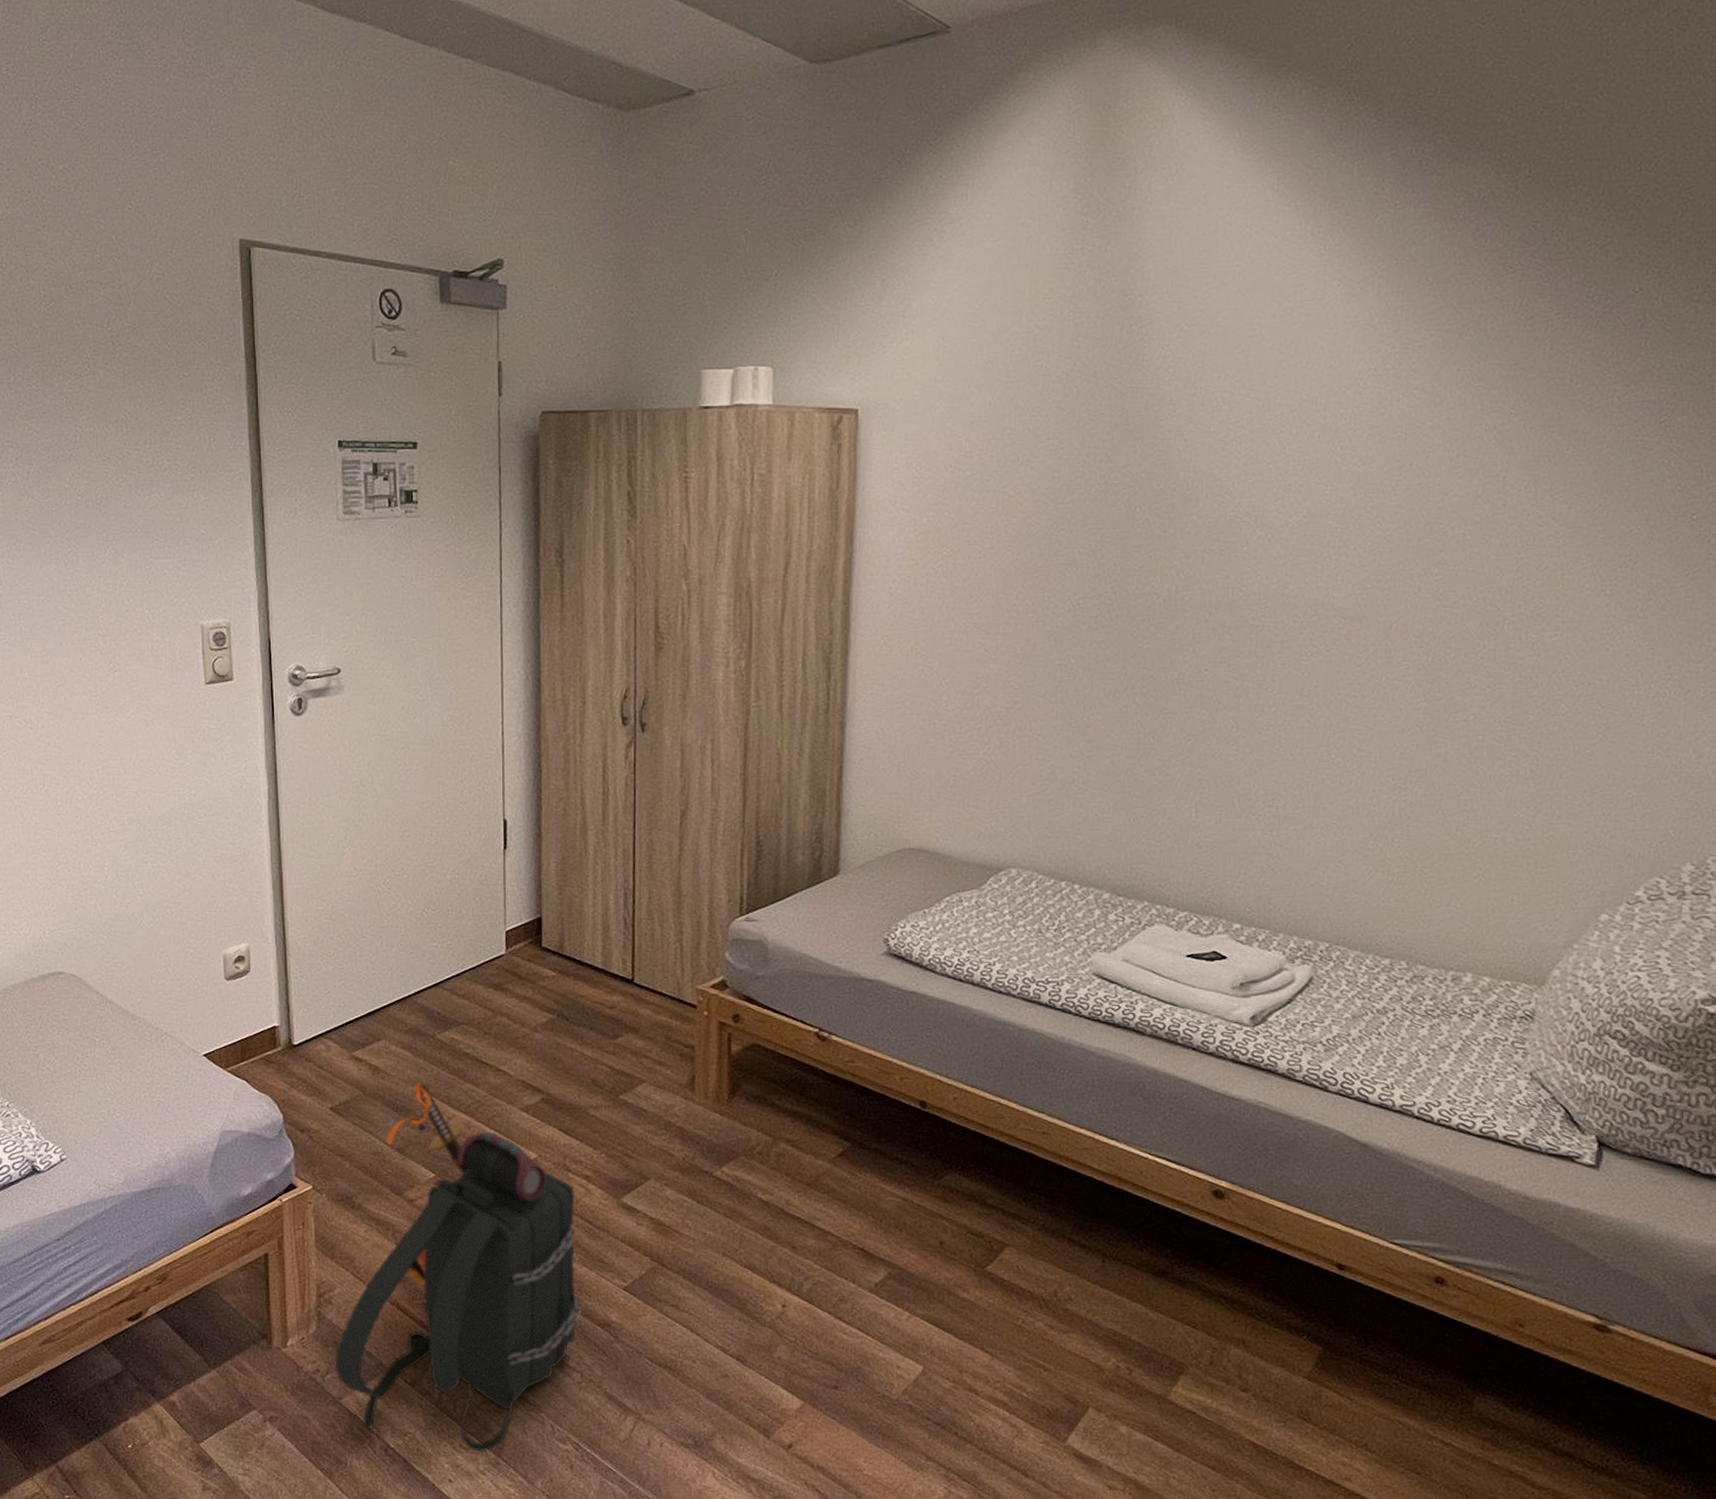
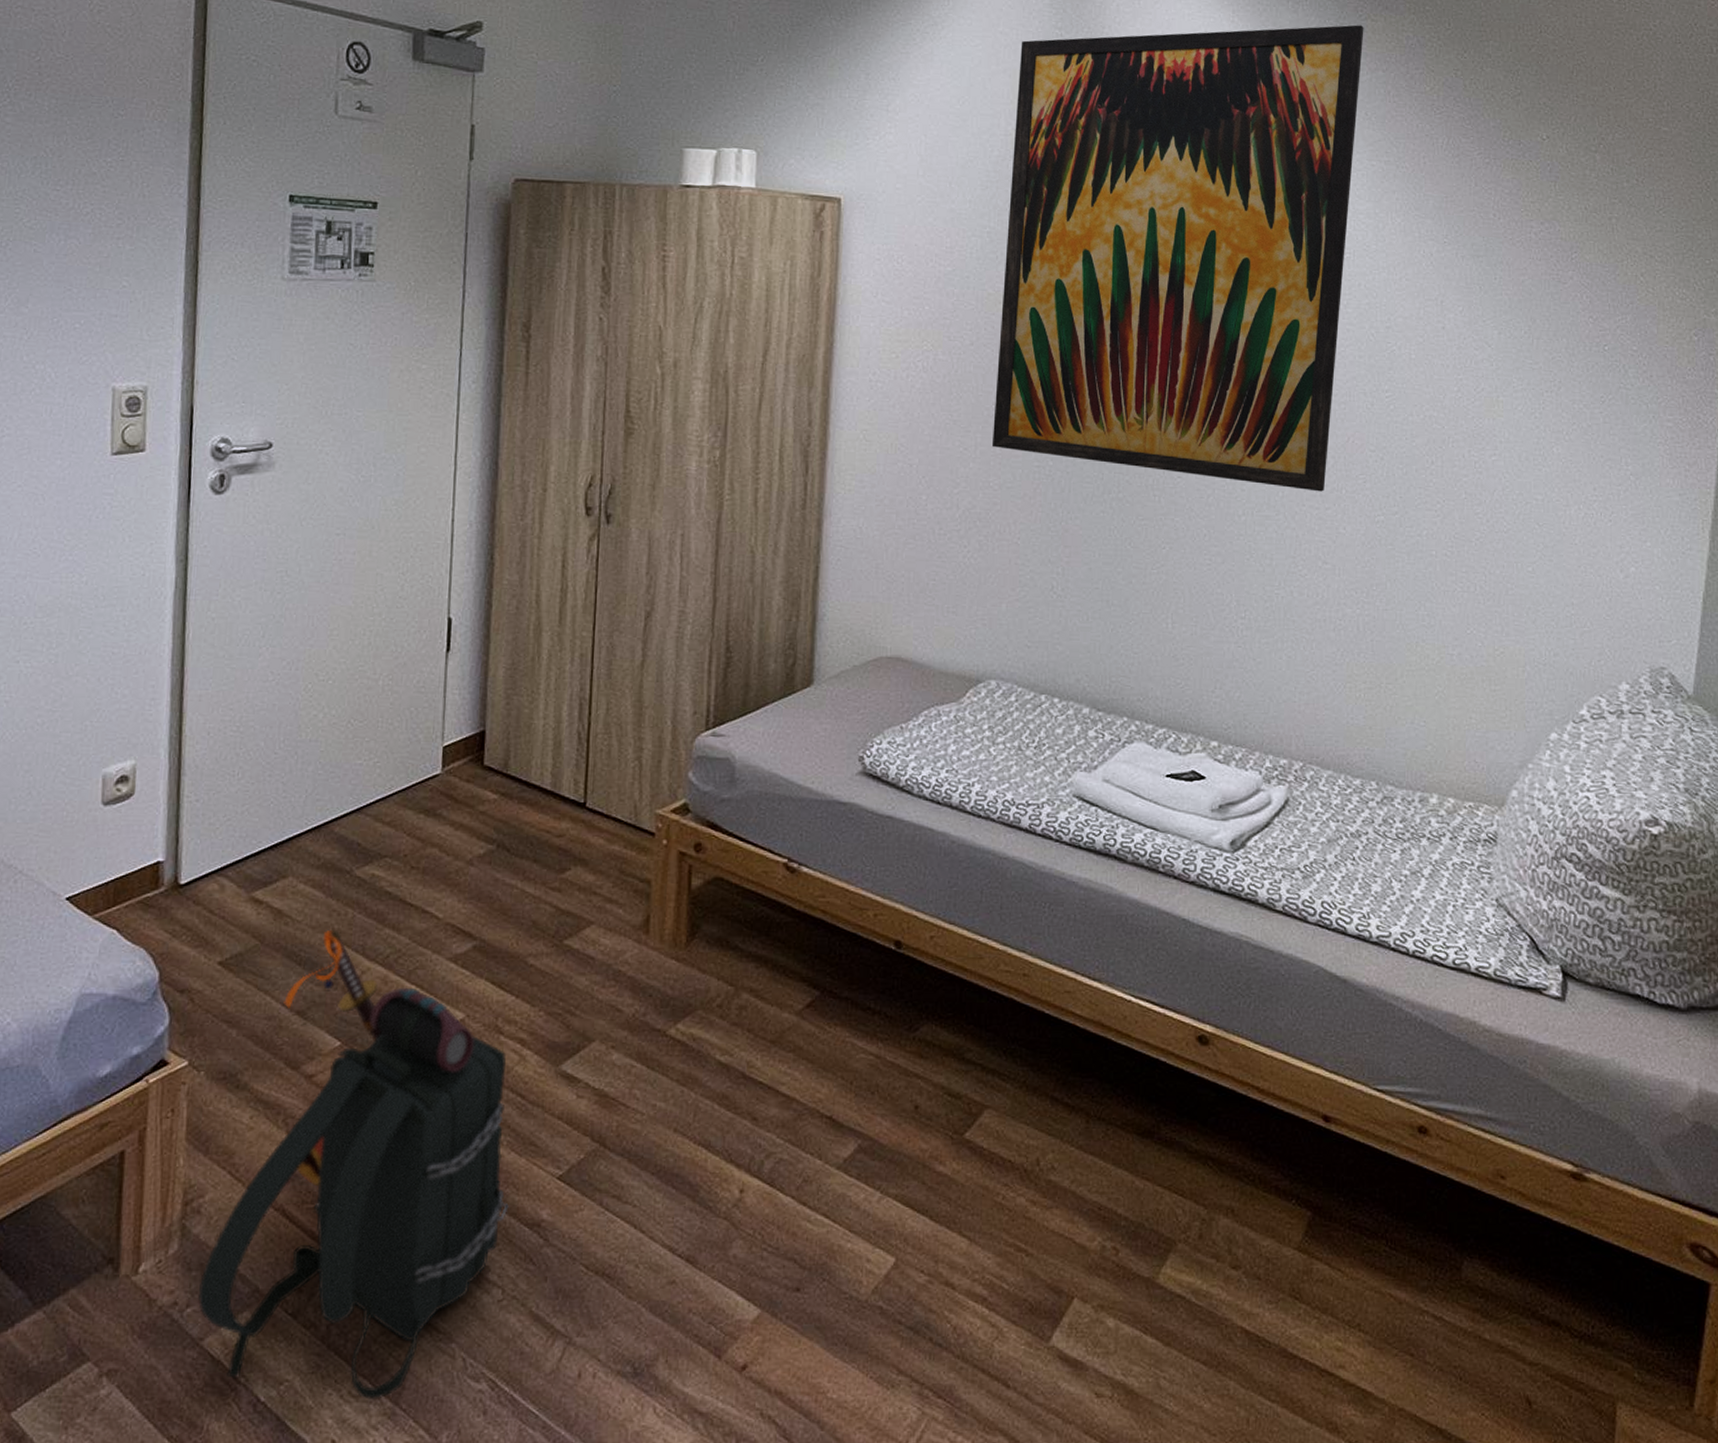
wall art: none [1012,181,1429,680] -> present [991,25,1364,492]

